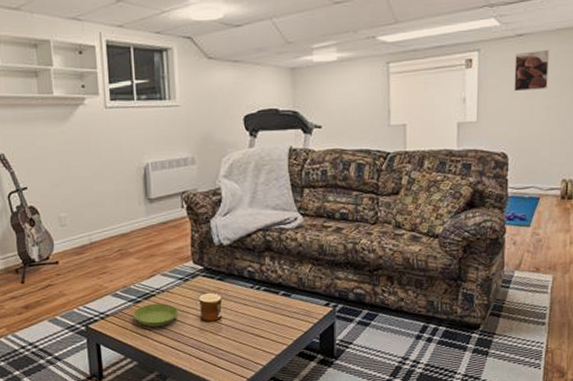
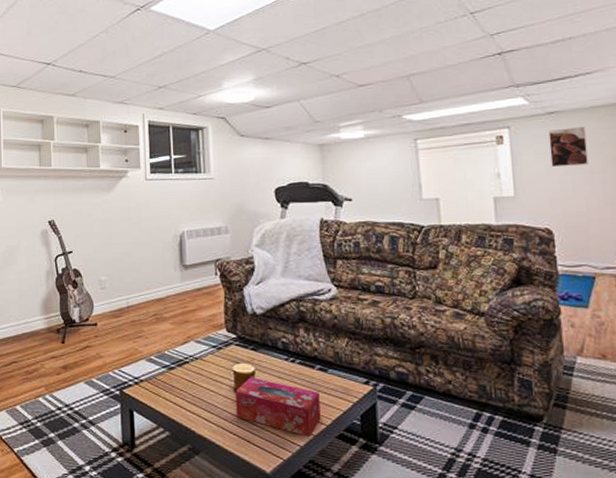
saucer: present [133,303,178,327] -> none [167,372,212,395]
tissue box: none [202,306,283,357] -> present [235,377,321,437]

